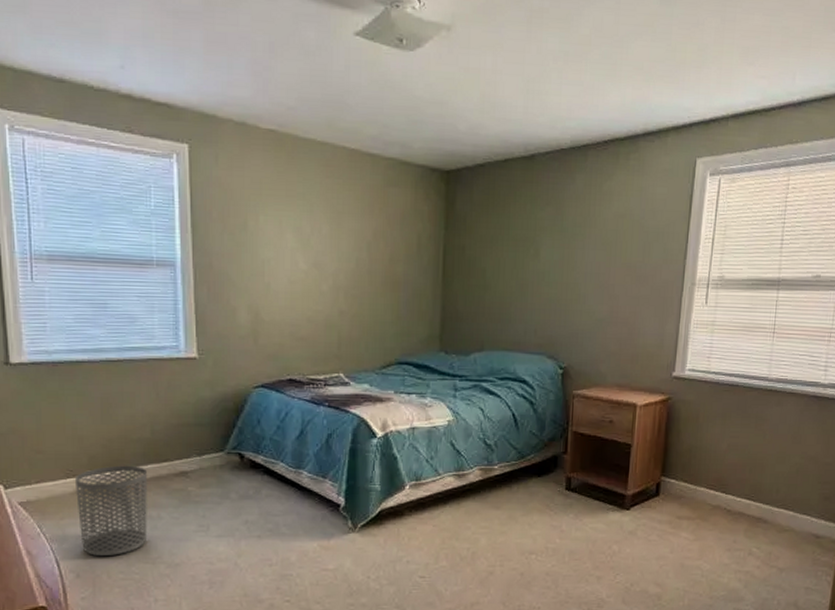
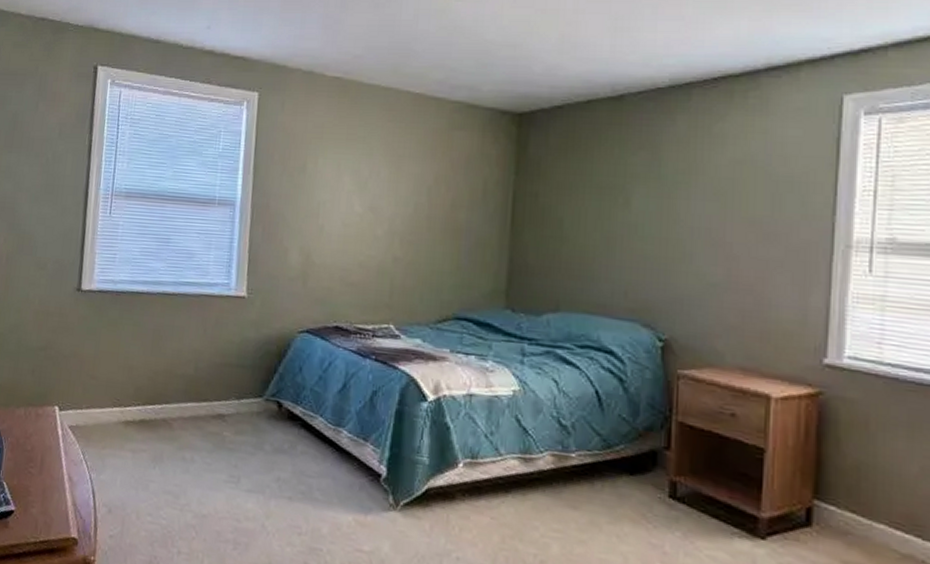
waste bin: present [74,465,147,557] -> none [117,399,186,496]

